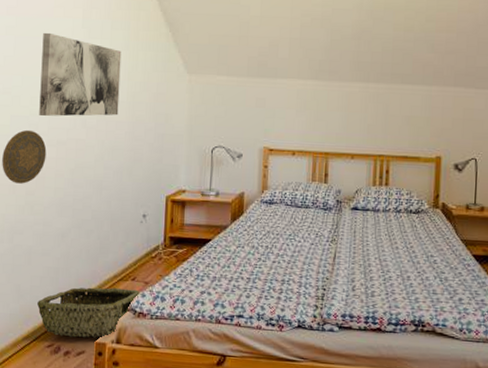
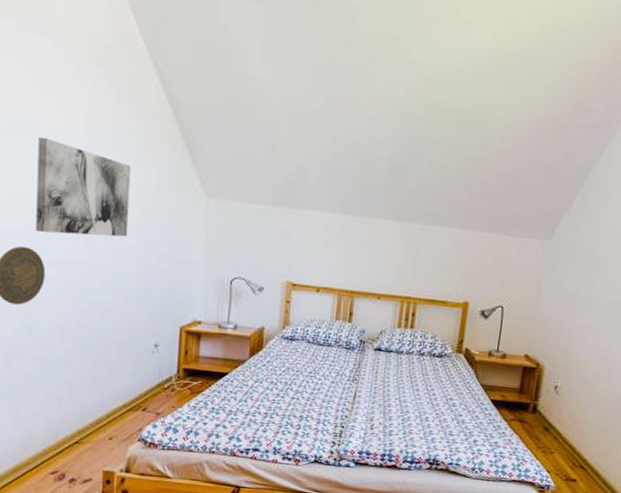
woven basket: present [37,287,140,338] -> none [39,415,151,466]

